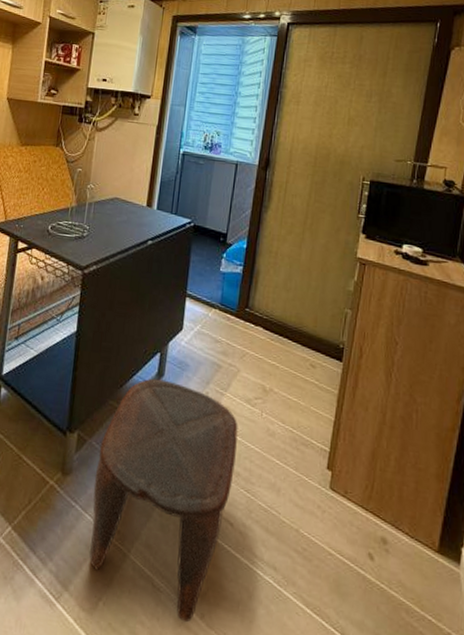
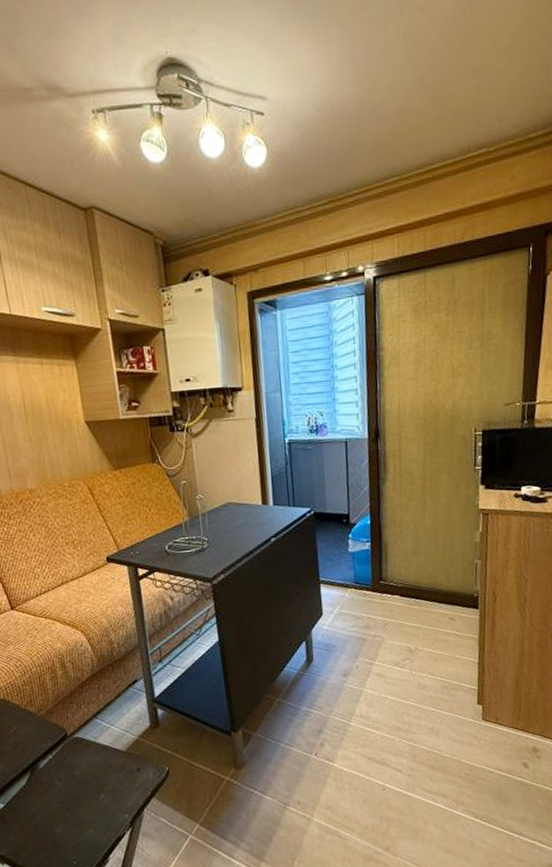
stool: present [89,378,238,623] -> none [265,664,395,858]

